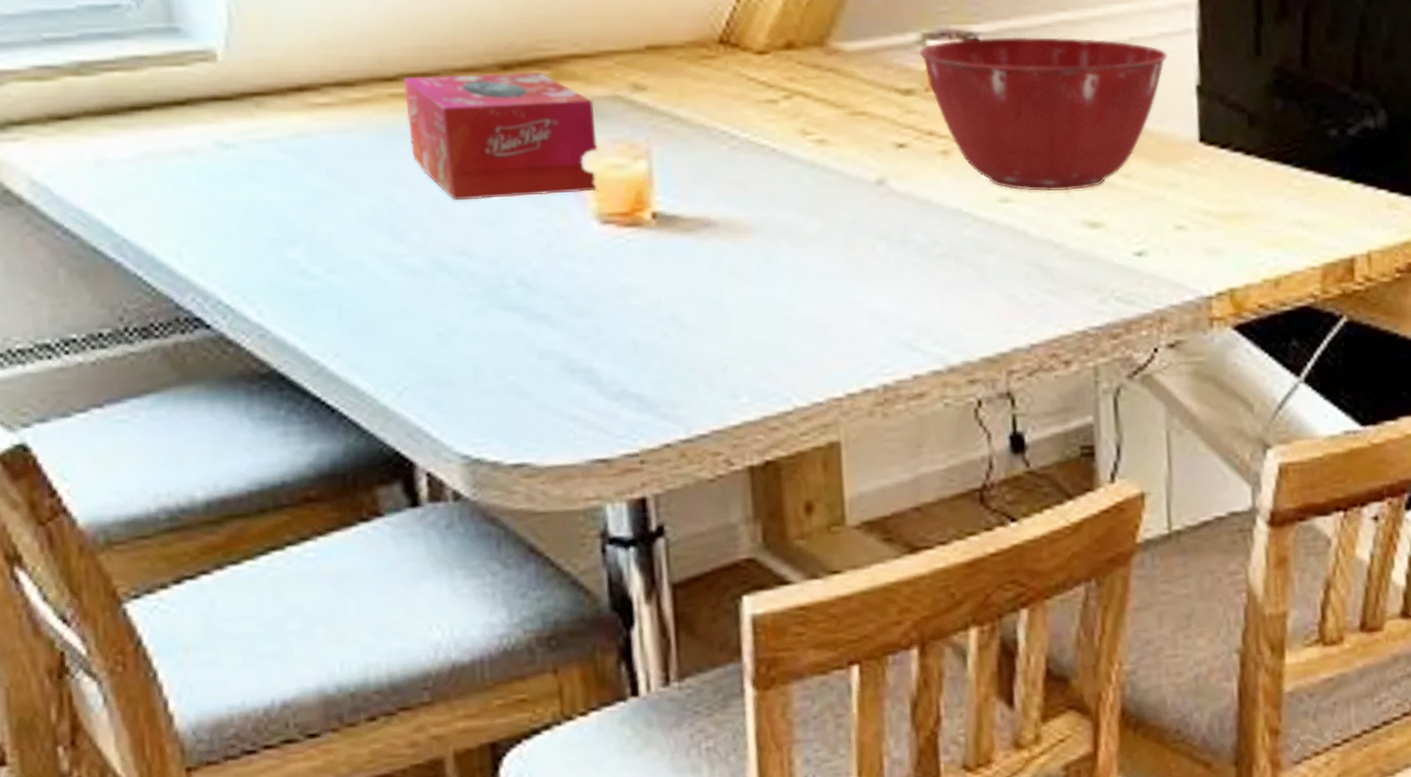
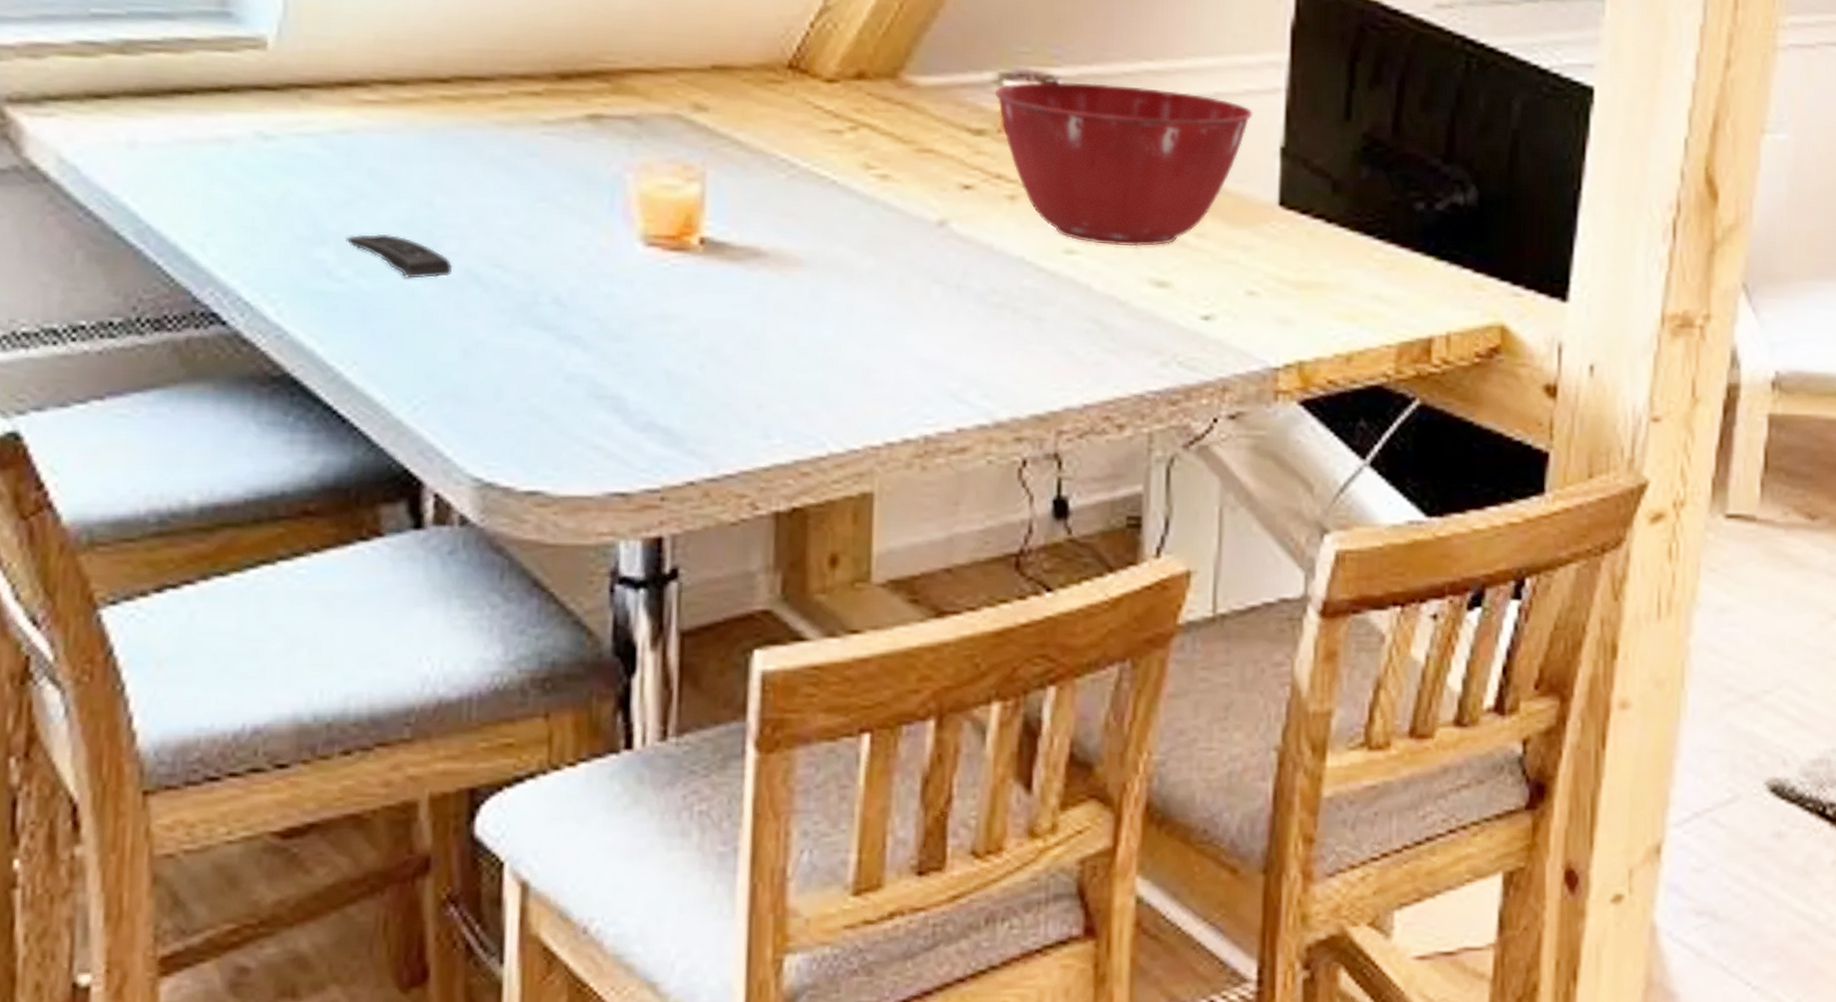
remote control: none [313,230,420,271] -> present [344,233,453,279]
tissue box: present [403,72,597,201] -> none [456,80,652,212]

